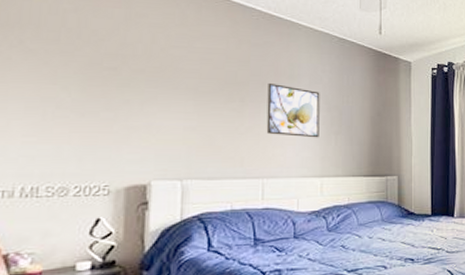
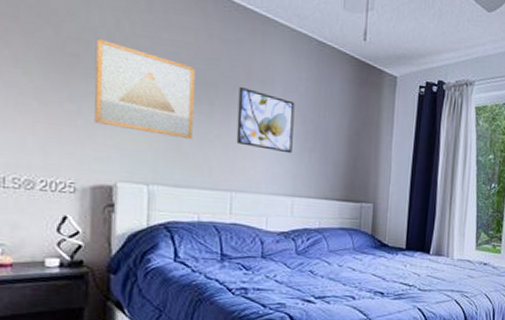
wall art: none [130,52,227,135] -> present [94,38,195,140]

